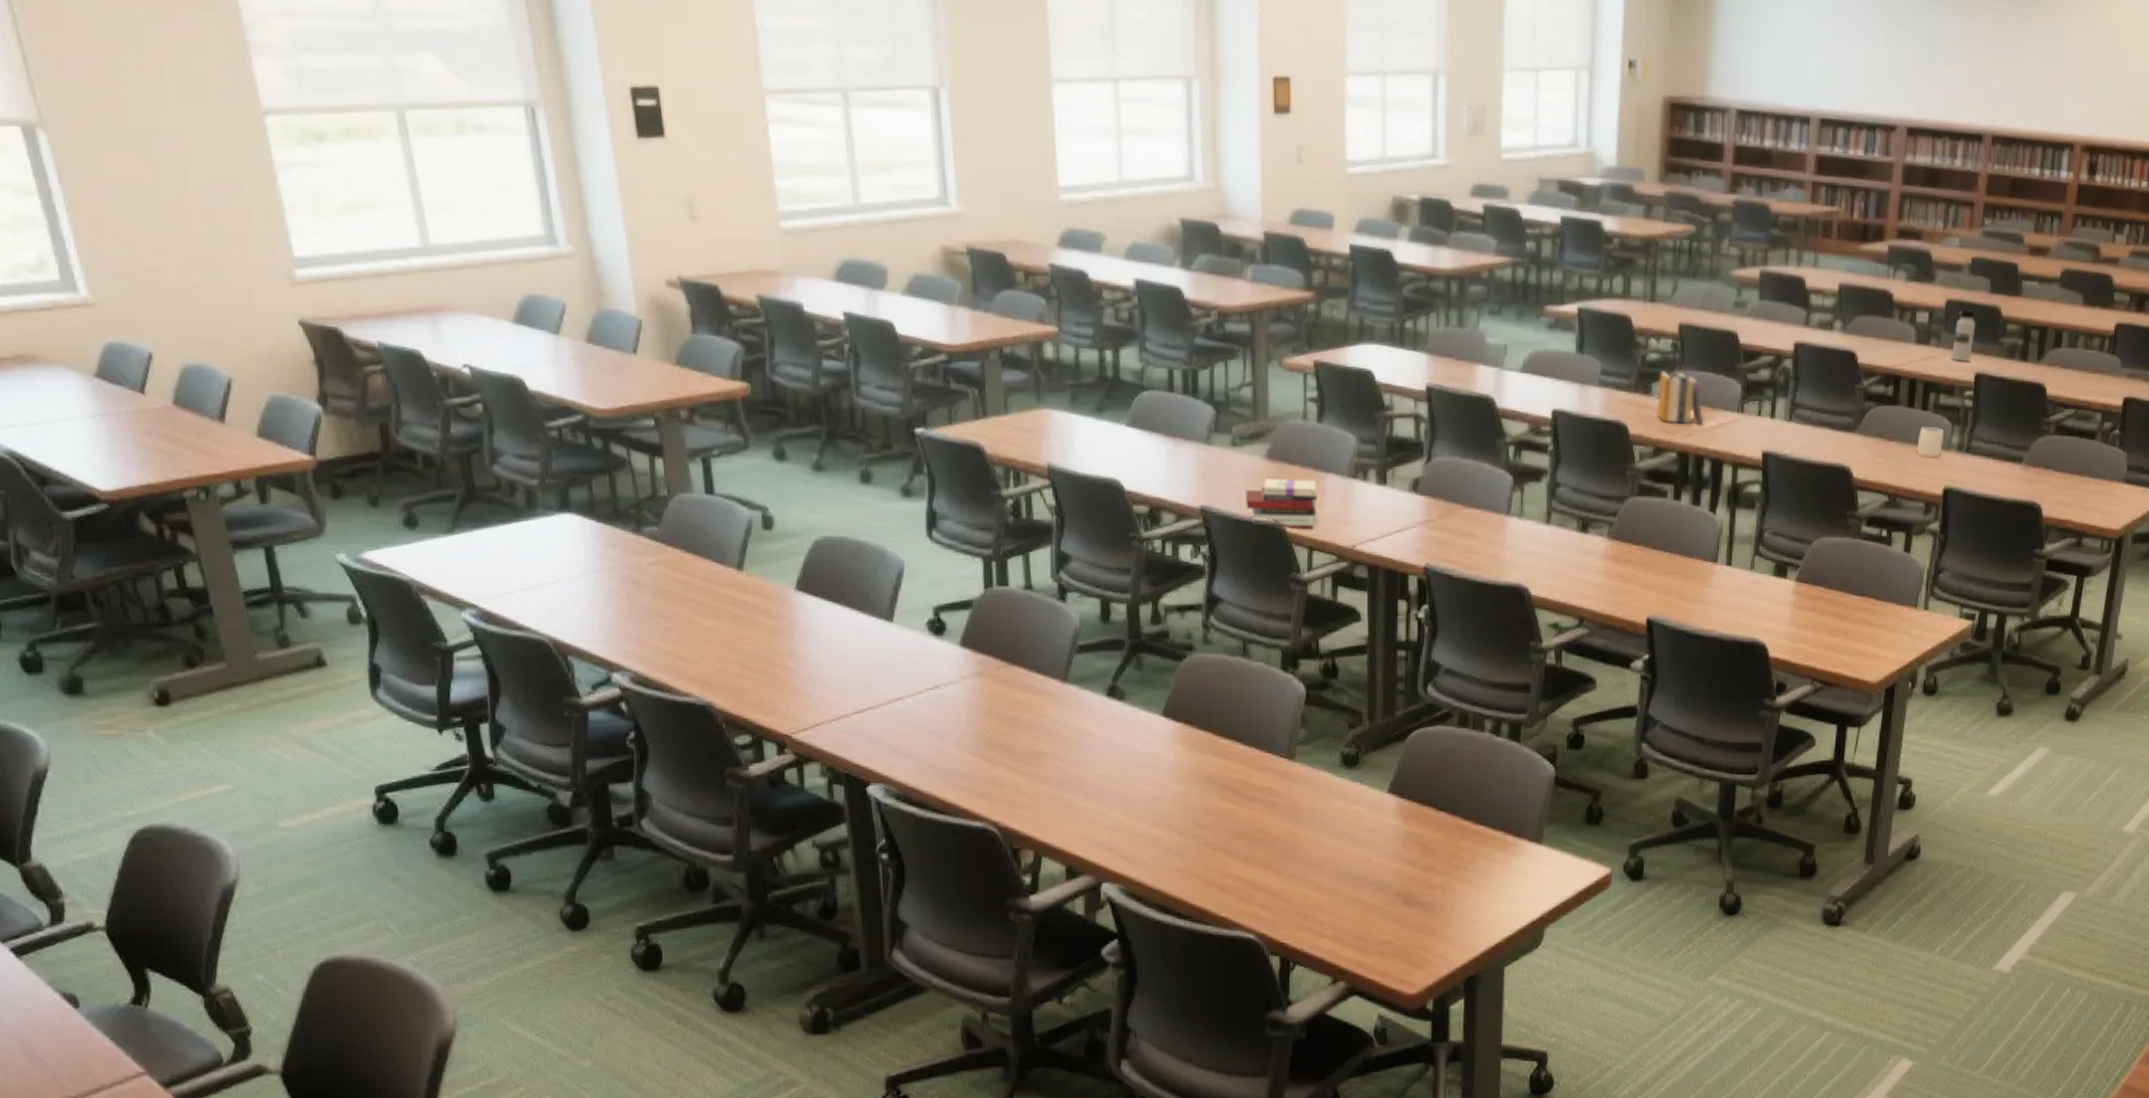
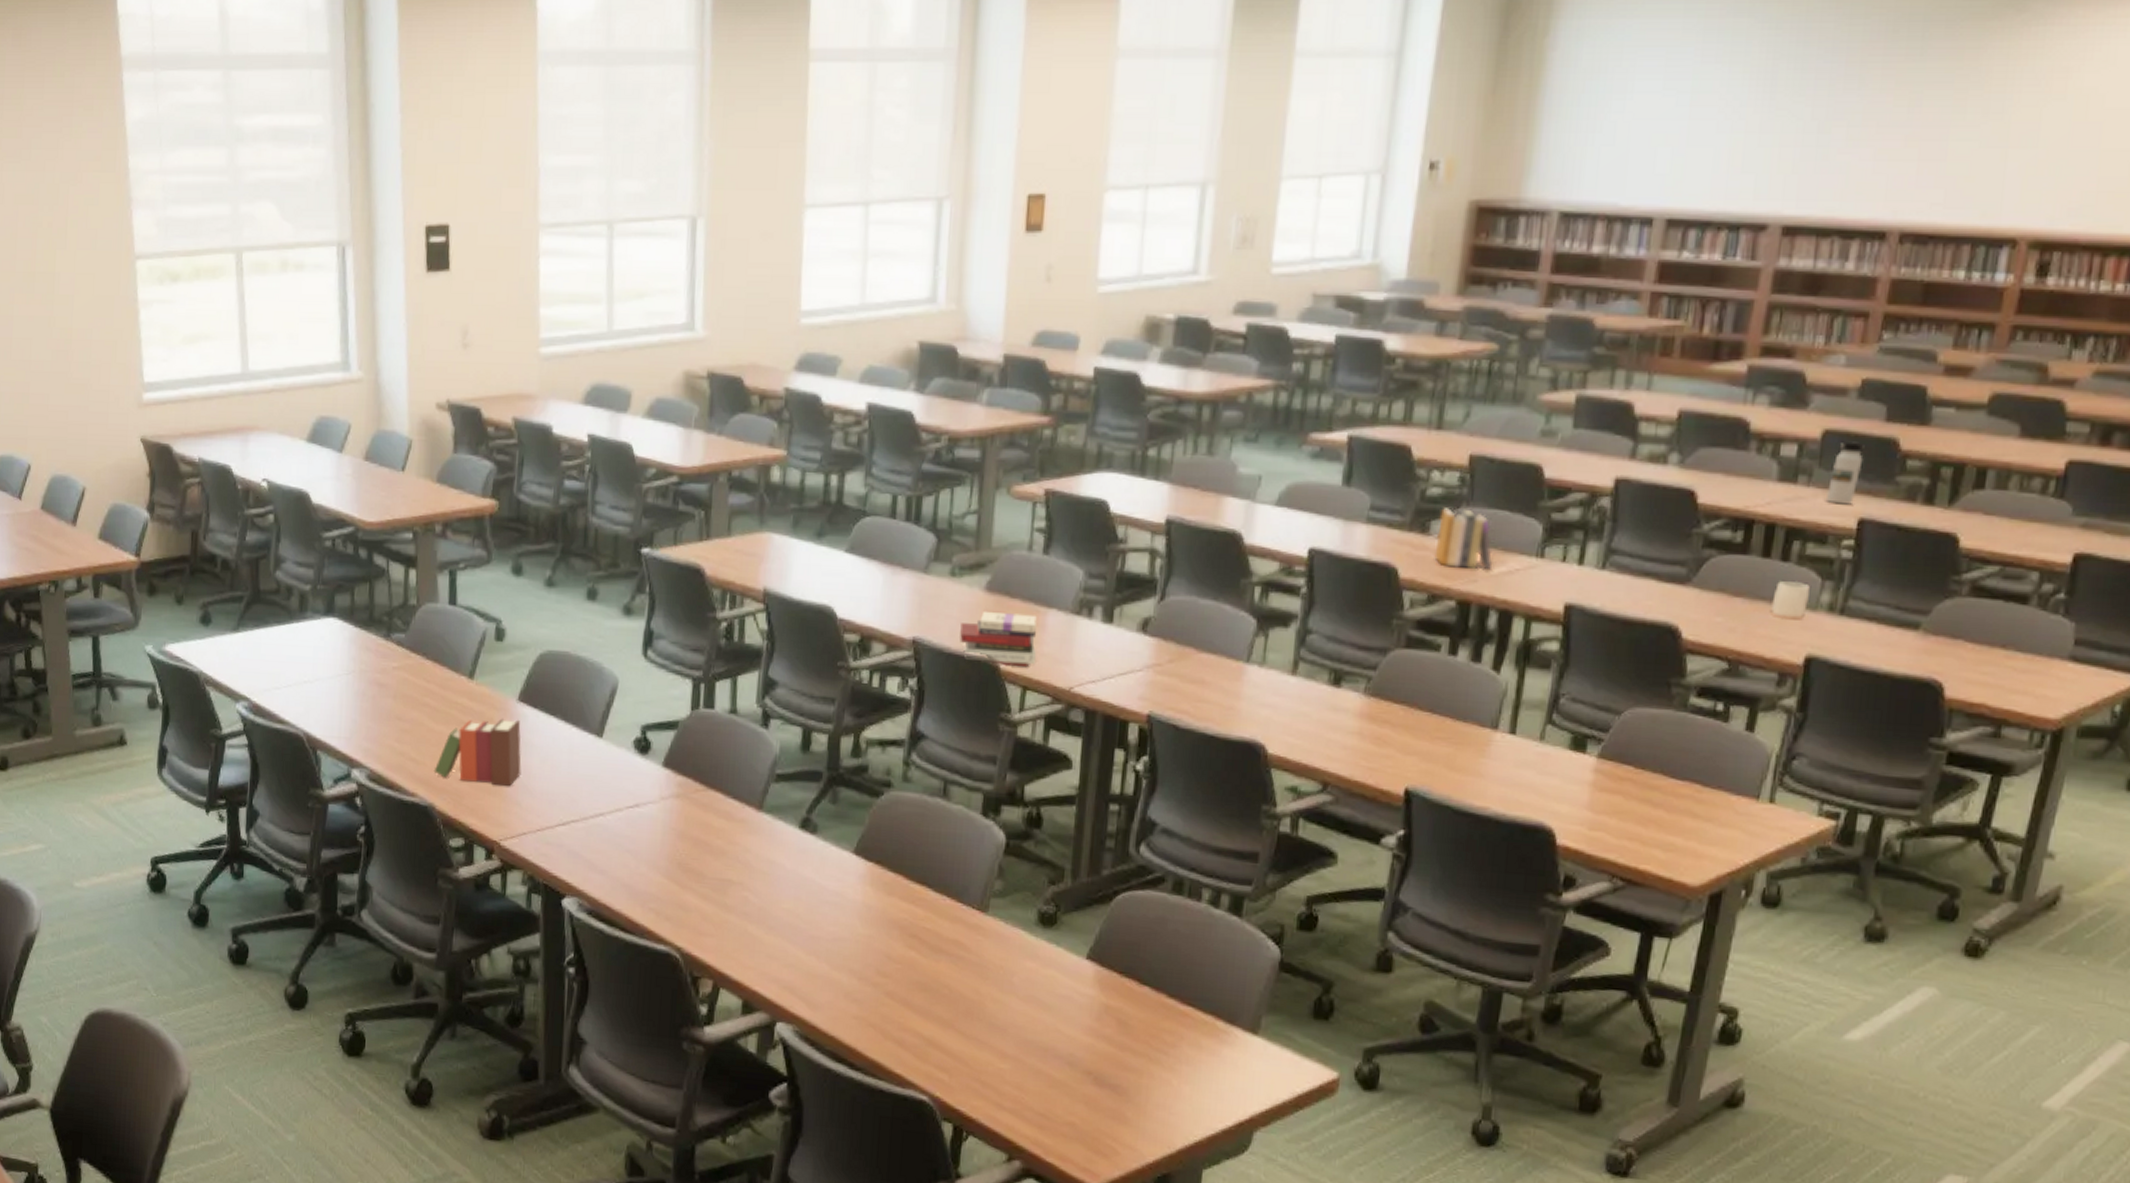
books: none [708,609,807,678] -> present [433,718,521,786]

